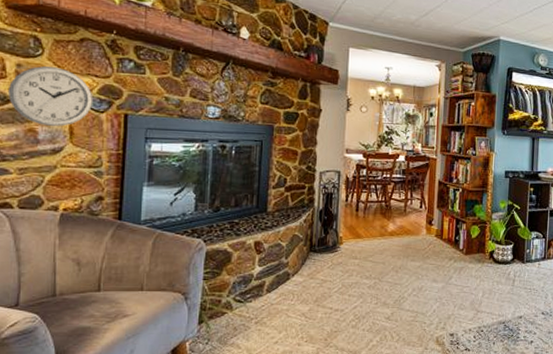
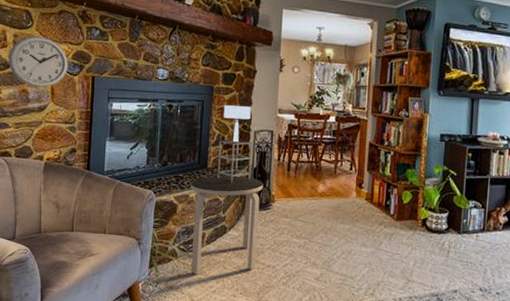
side table: none [248,218,330,326] -> present [191,175,263,274]
table lamp: none [278,145,318,227] -> present [216,105,253,183]

